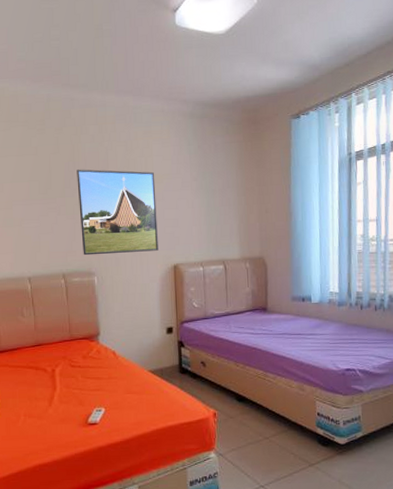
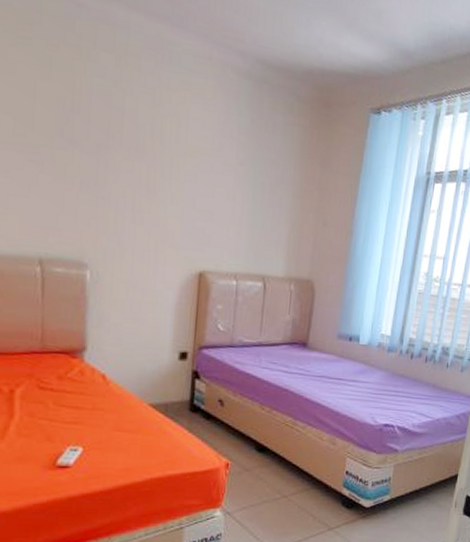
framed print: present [76,169,158,256] -> none [73,112,189,250]

